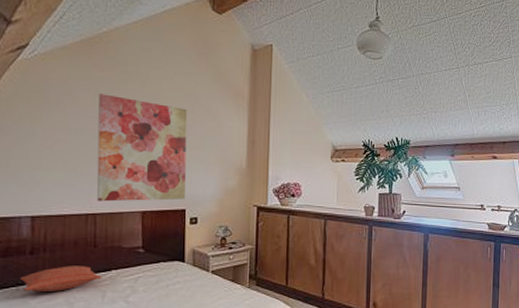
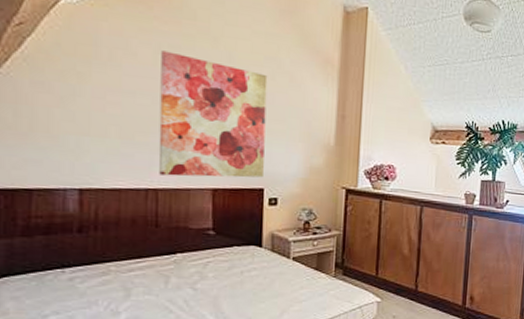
pillow: present [19,266,102,291] -> none [65,247,165,275]

